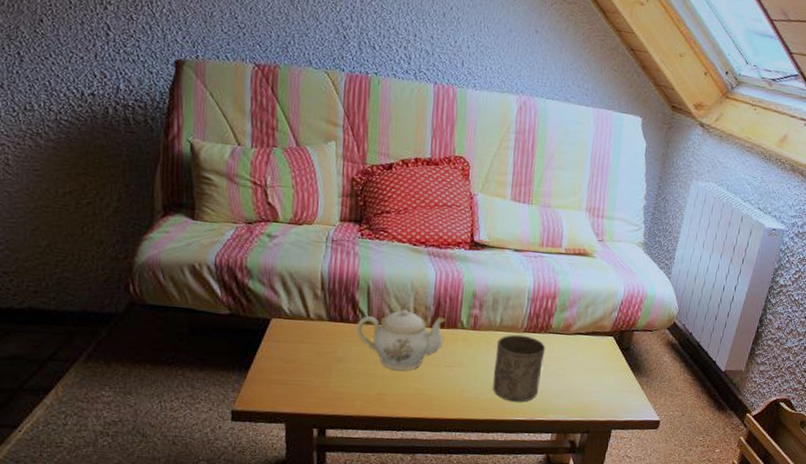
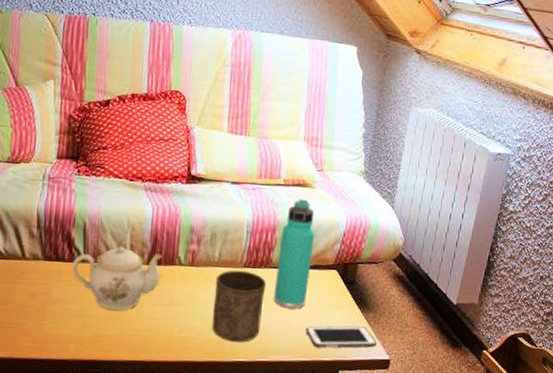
thermos bottle: none [552,268,594,373] -> present [273,199,316,309]
cell phone: none [582,388,648,410] -> present [306,326,377,348]

